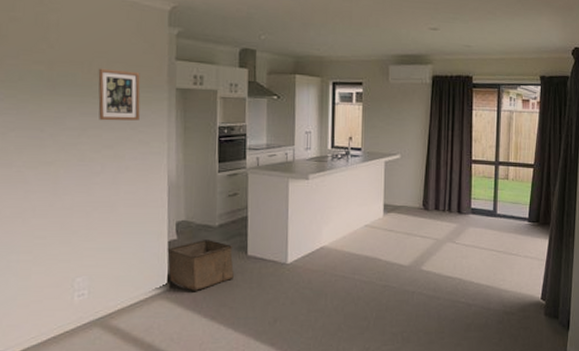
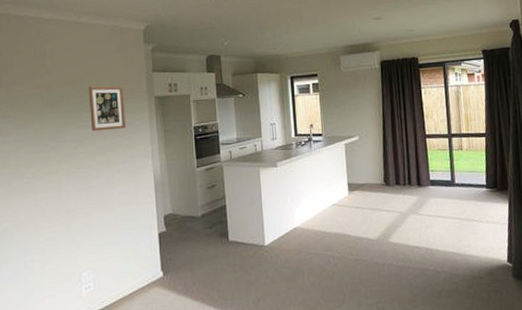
storage bin: present [167,240,234,291] -> none [158,229,218,277]

